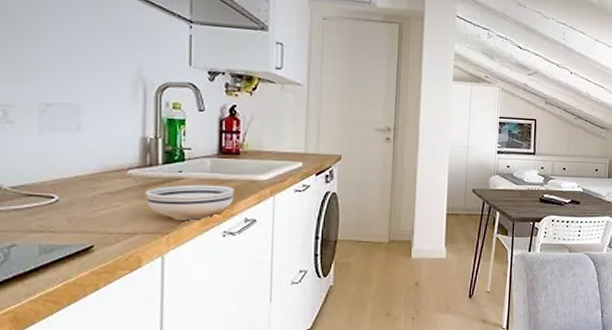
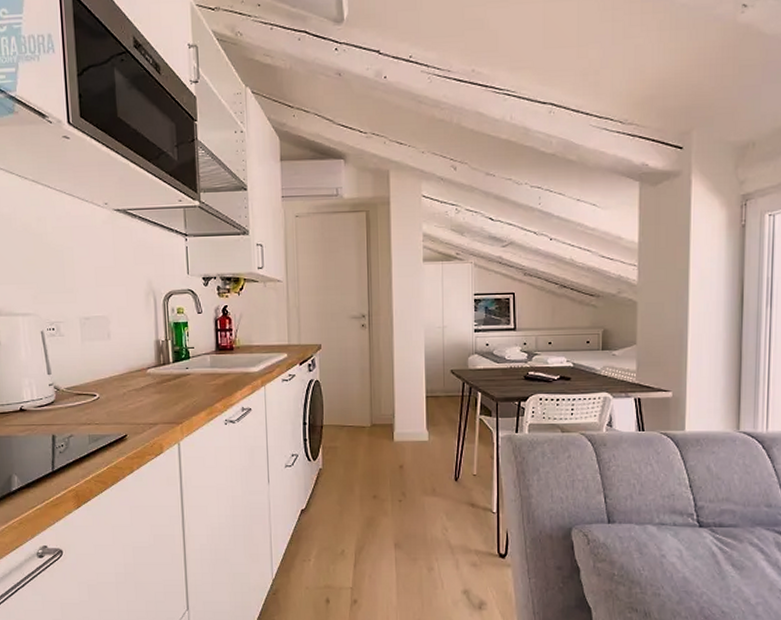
bowl: present [145,184,234,221] -> none [161,378,232,412]

